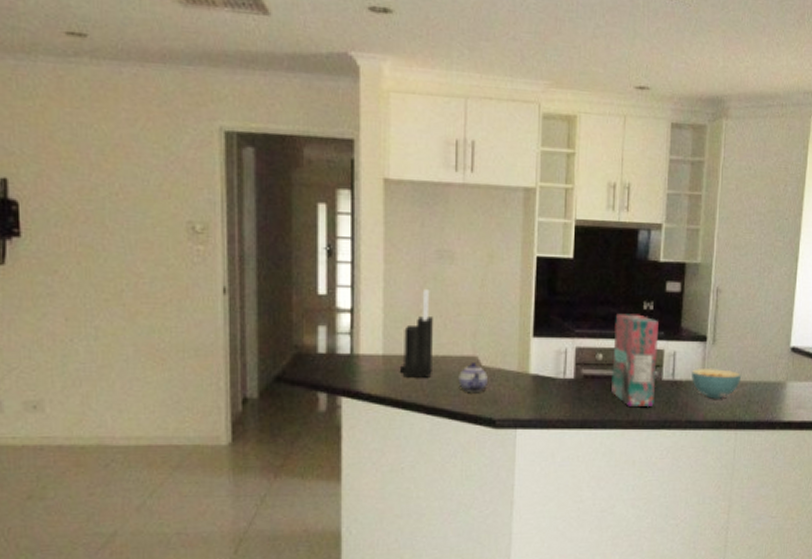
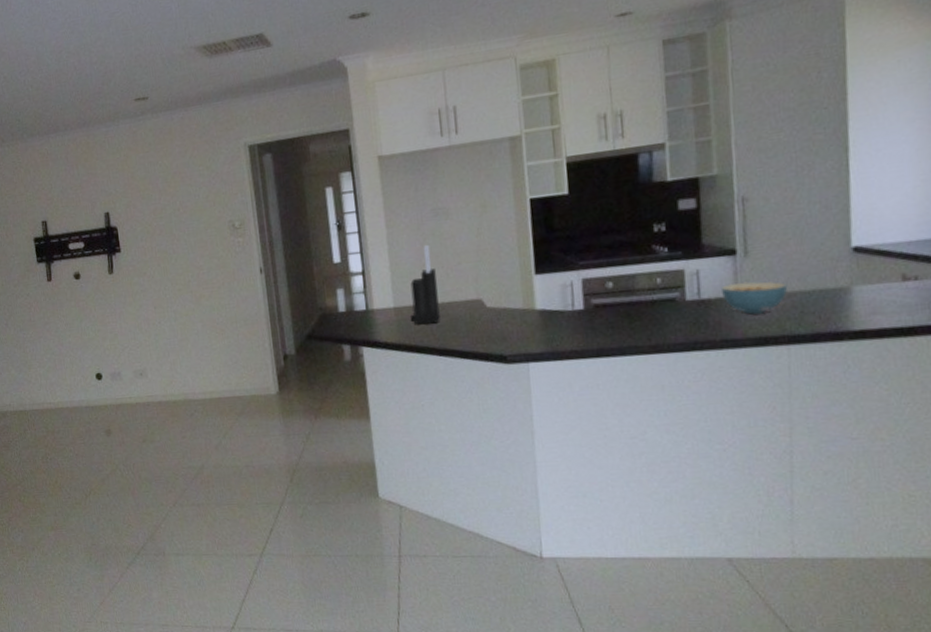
teapot: present [458,363,488,393] -> none [465,305,495,333]
cereal box: present [611,313,658,408] -> none [622,237,680,331]

